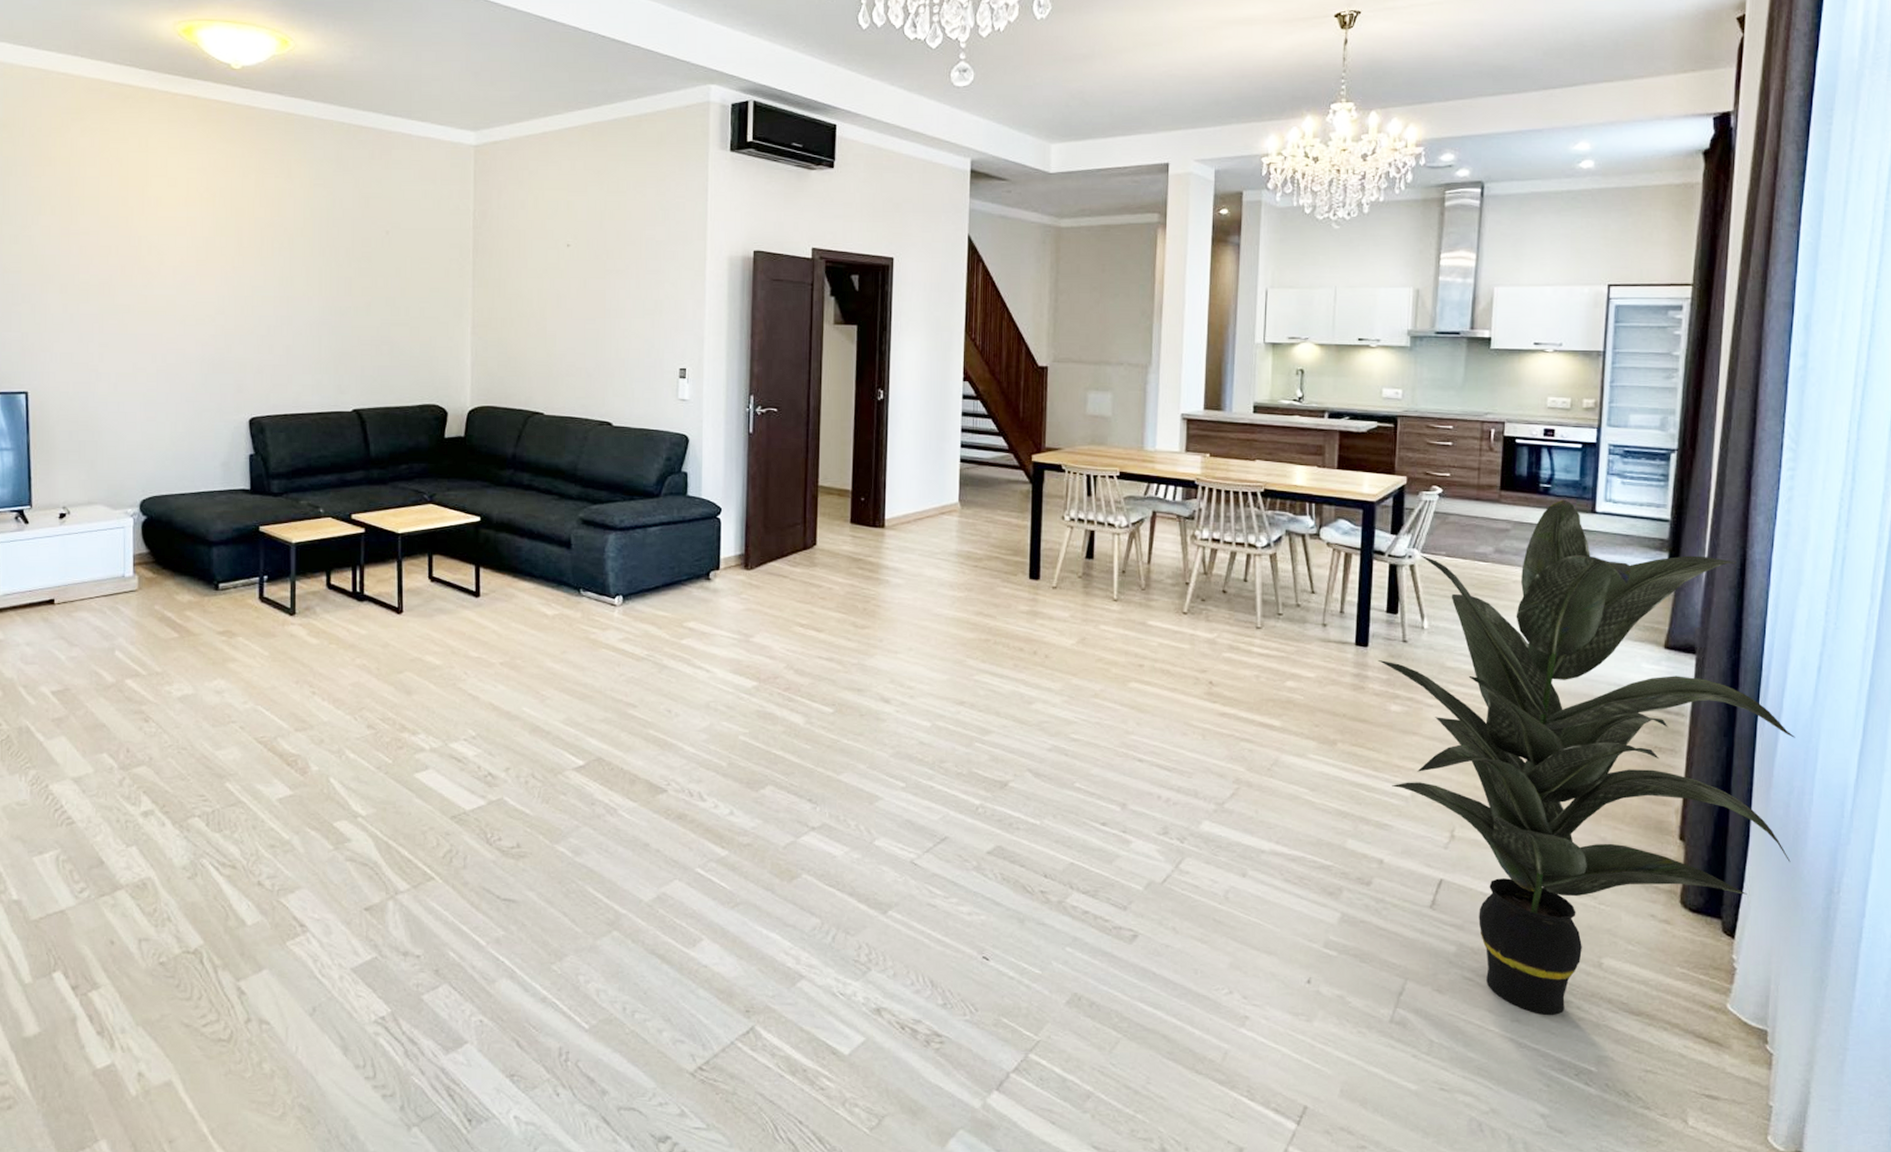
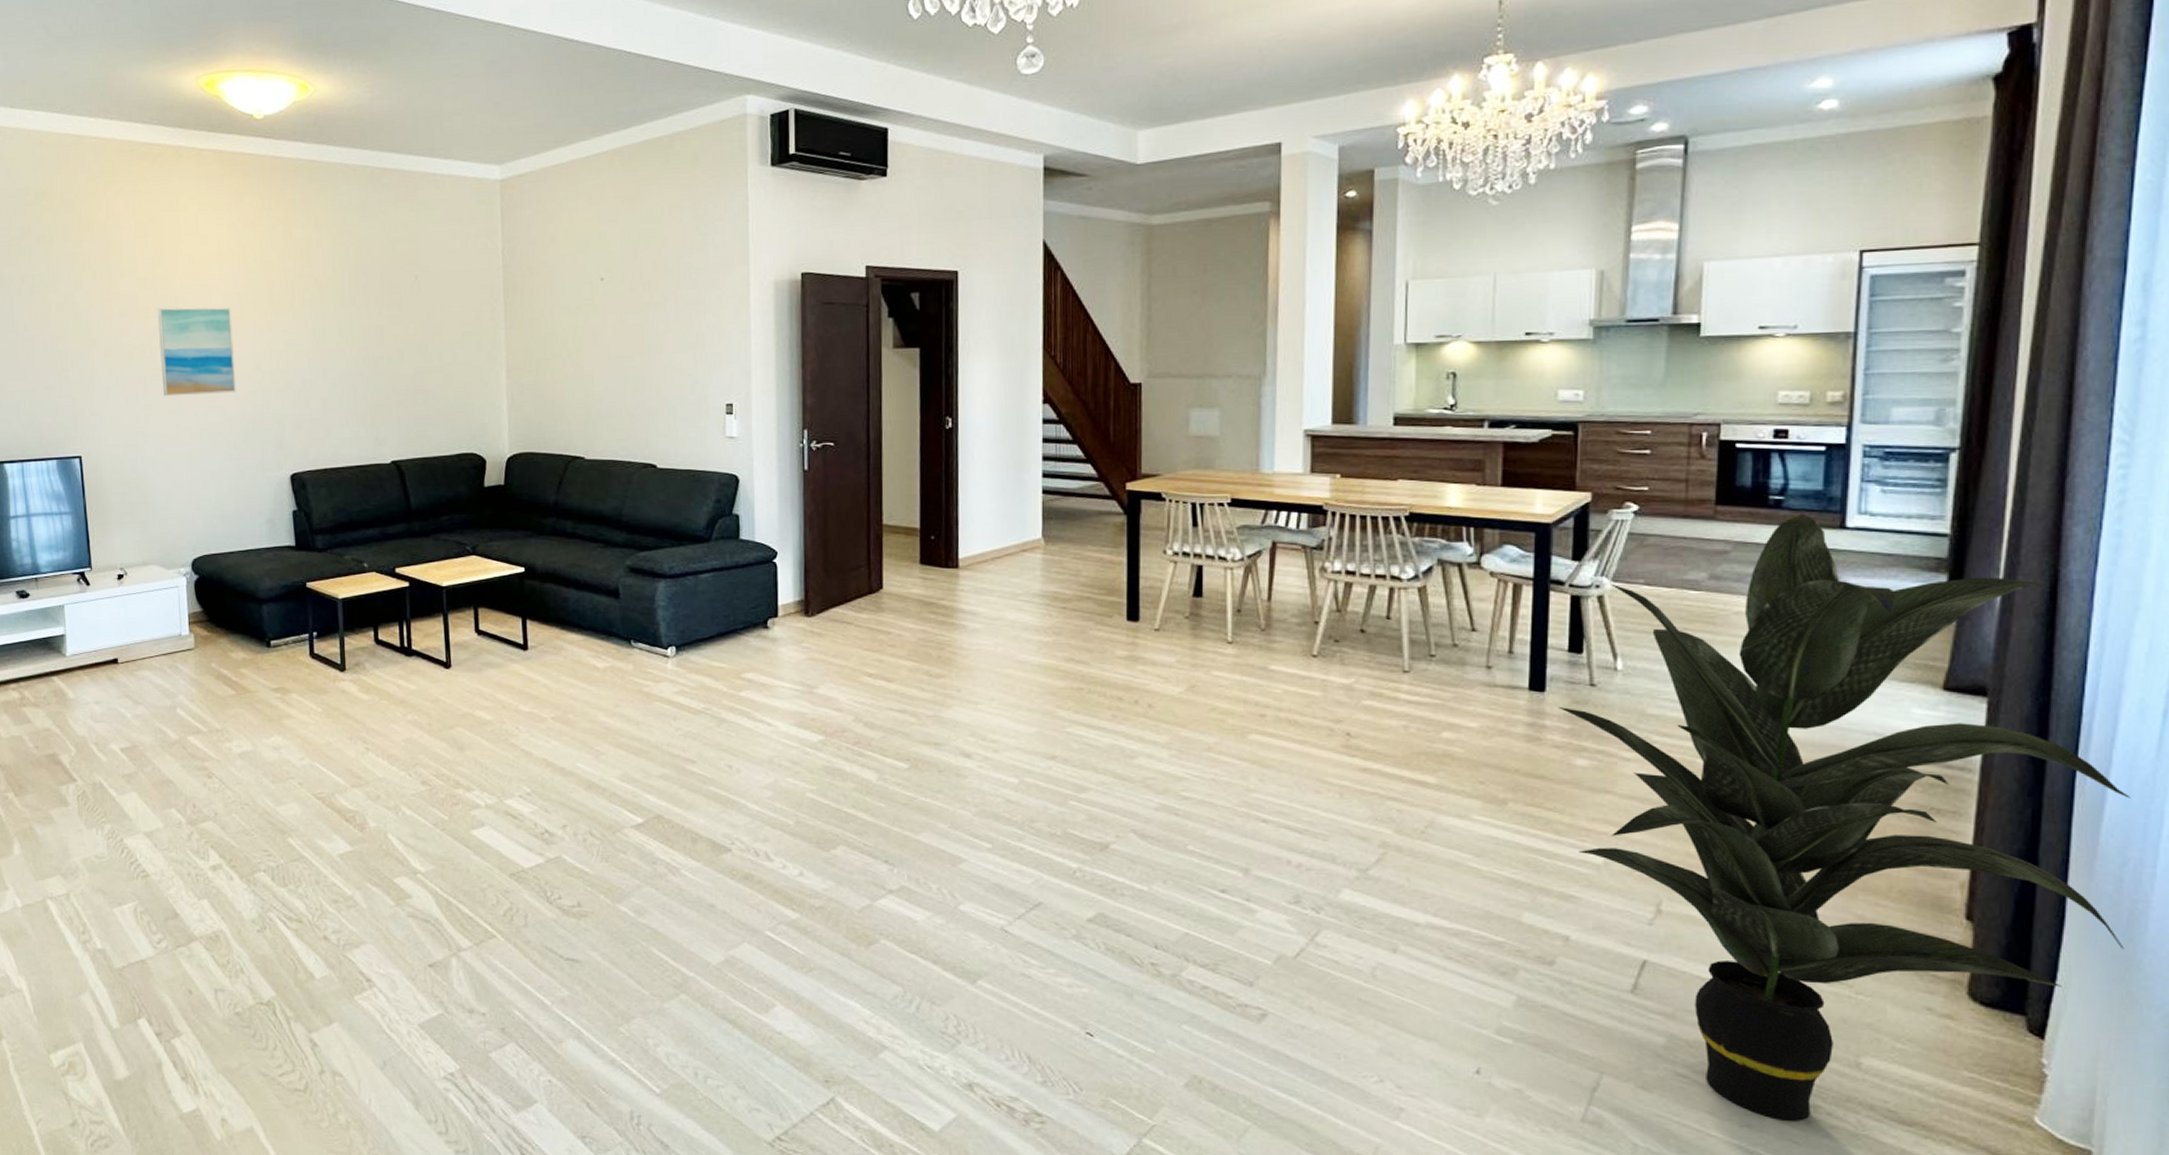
wall art: none [118,247,198,336] -> present [157,307,237,397]

